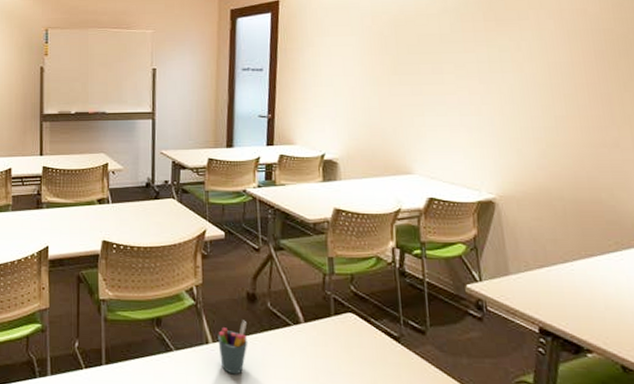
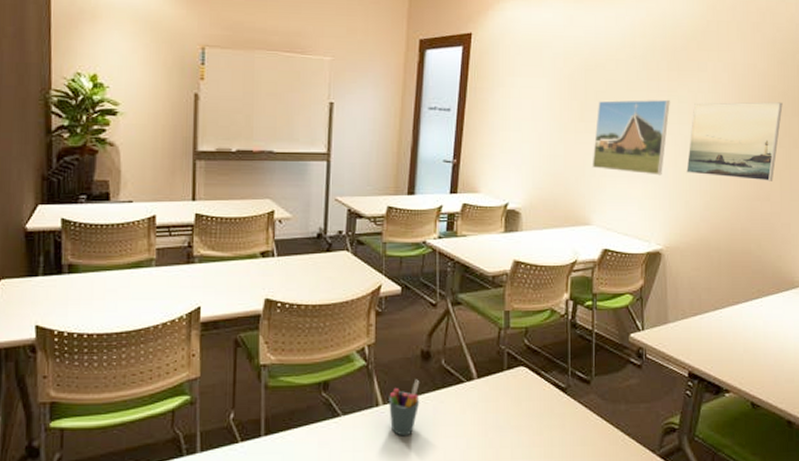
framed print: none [409,49,490,124] -> present [592,99,670,176]
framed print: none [515,45,624,127] -> present [686,102,783,181]

